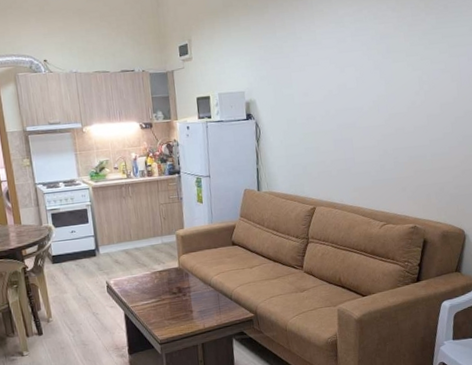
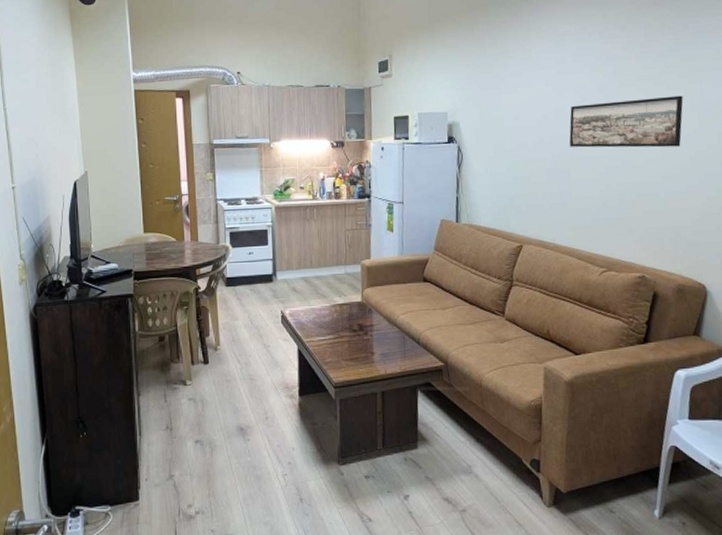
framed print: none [351,68,445,119] -> present [569,95,683,148]

